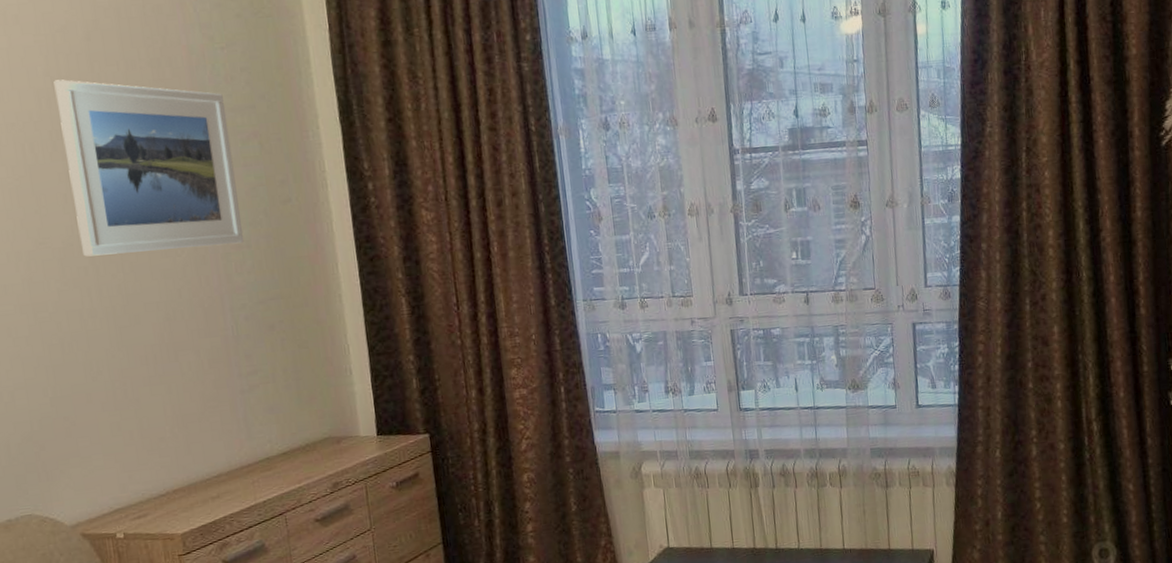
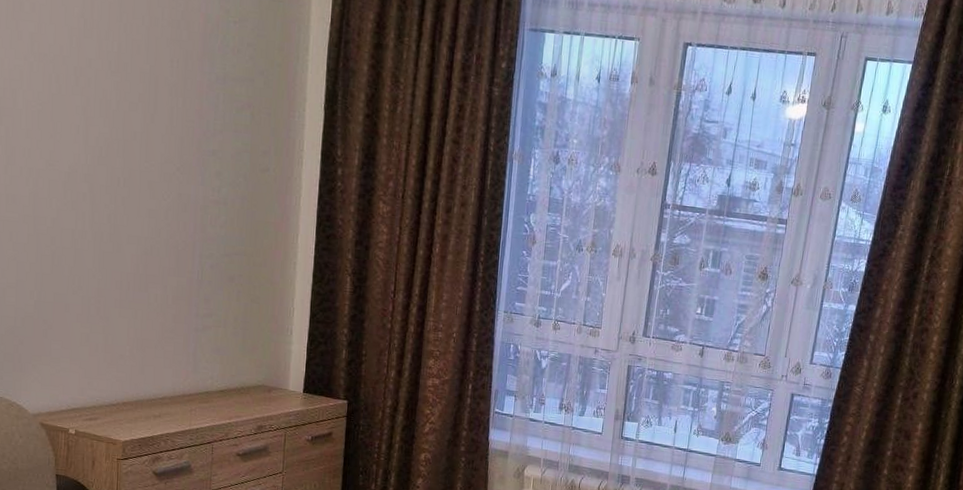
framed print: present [54,79,245,257] -> none [84,22,228,200]

